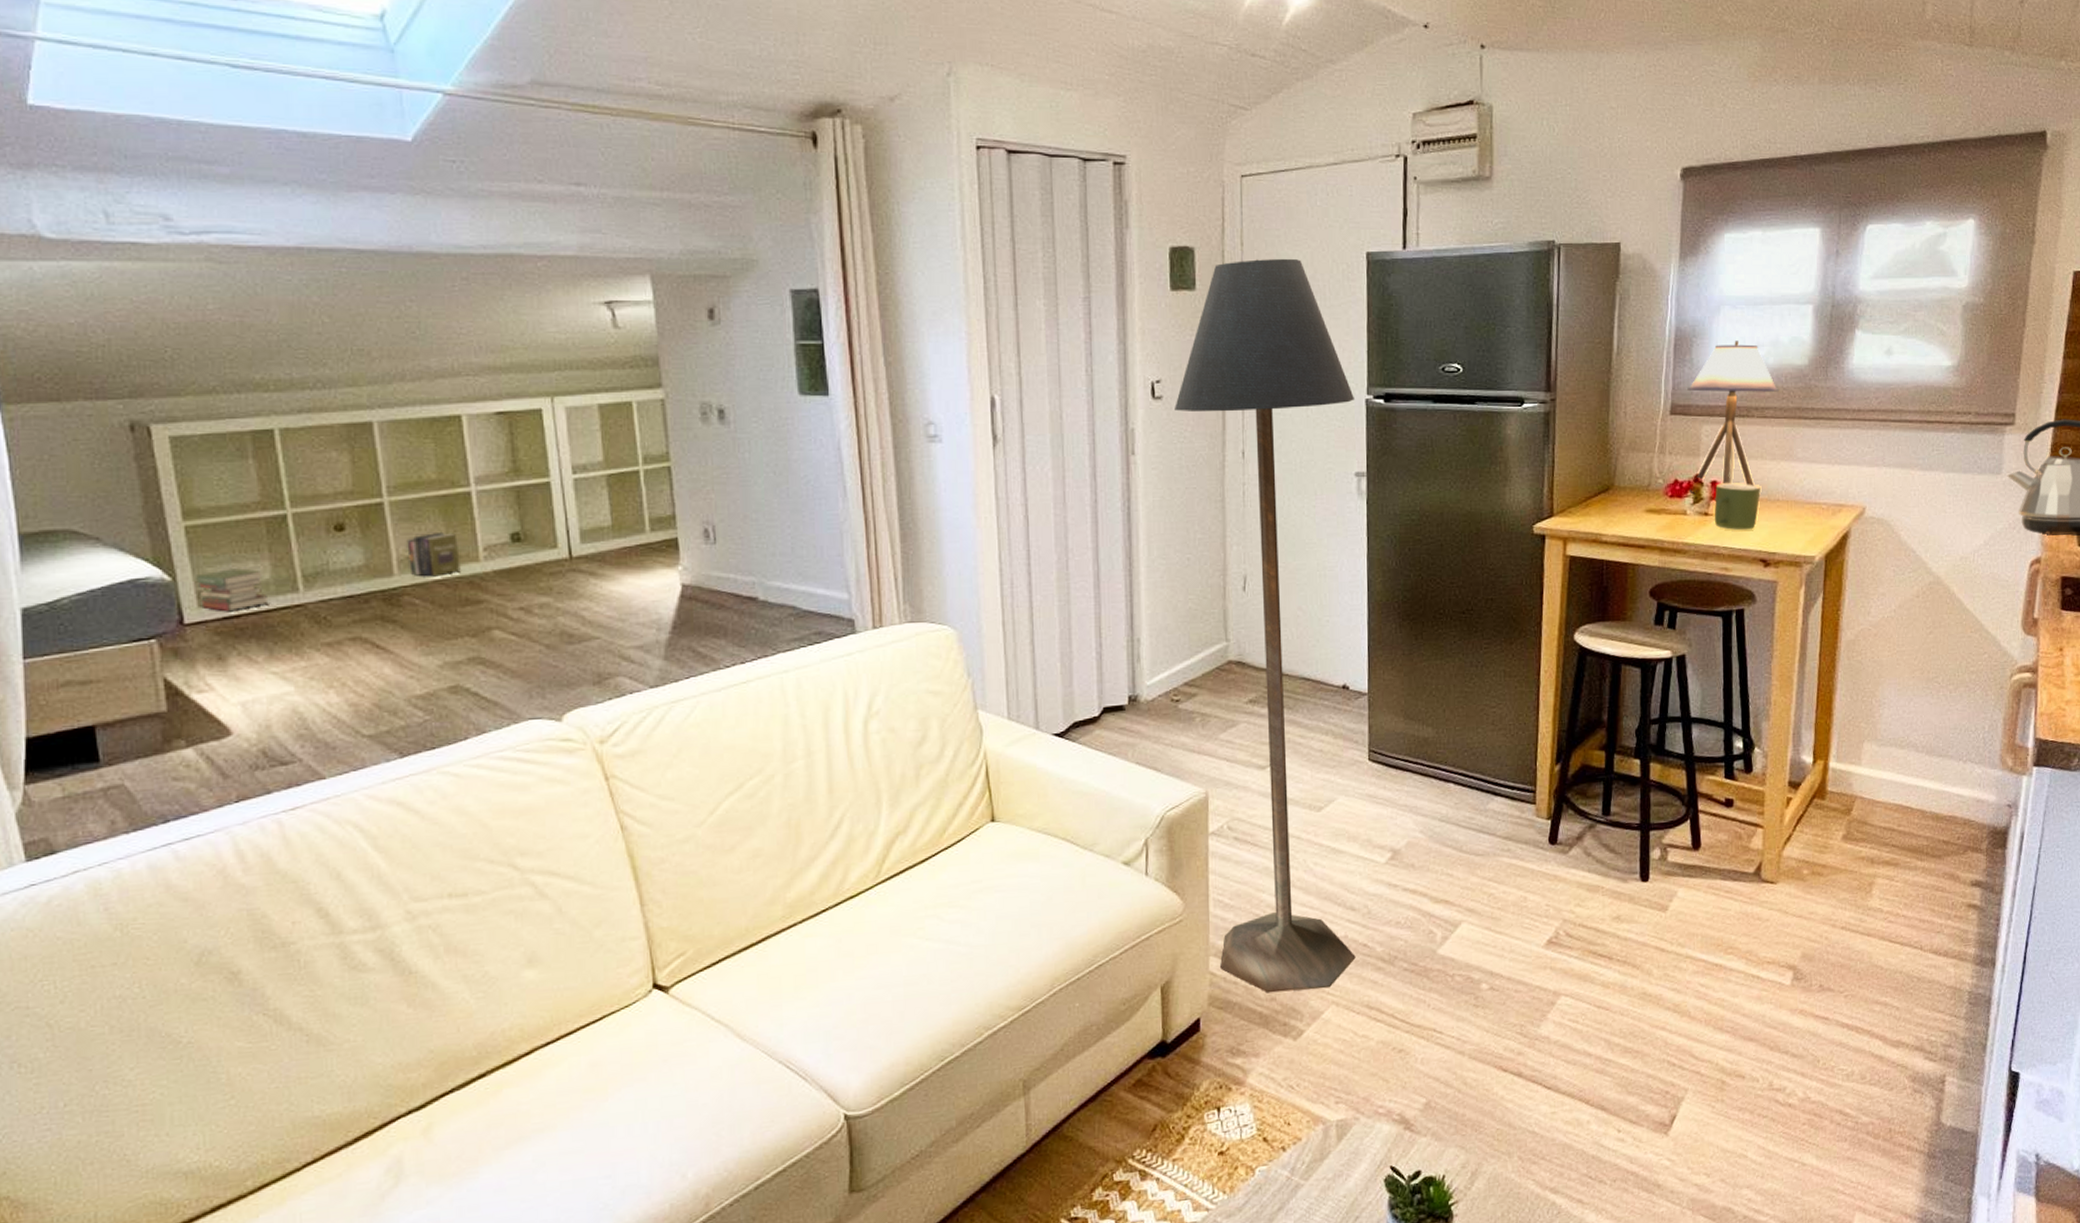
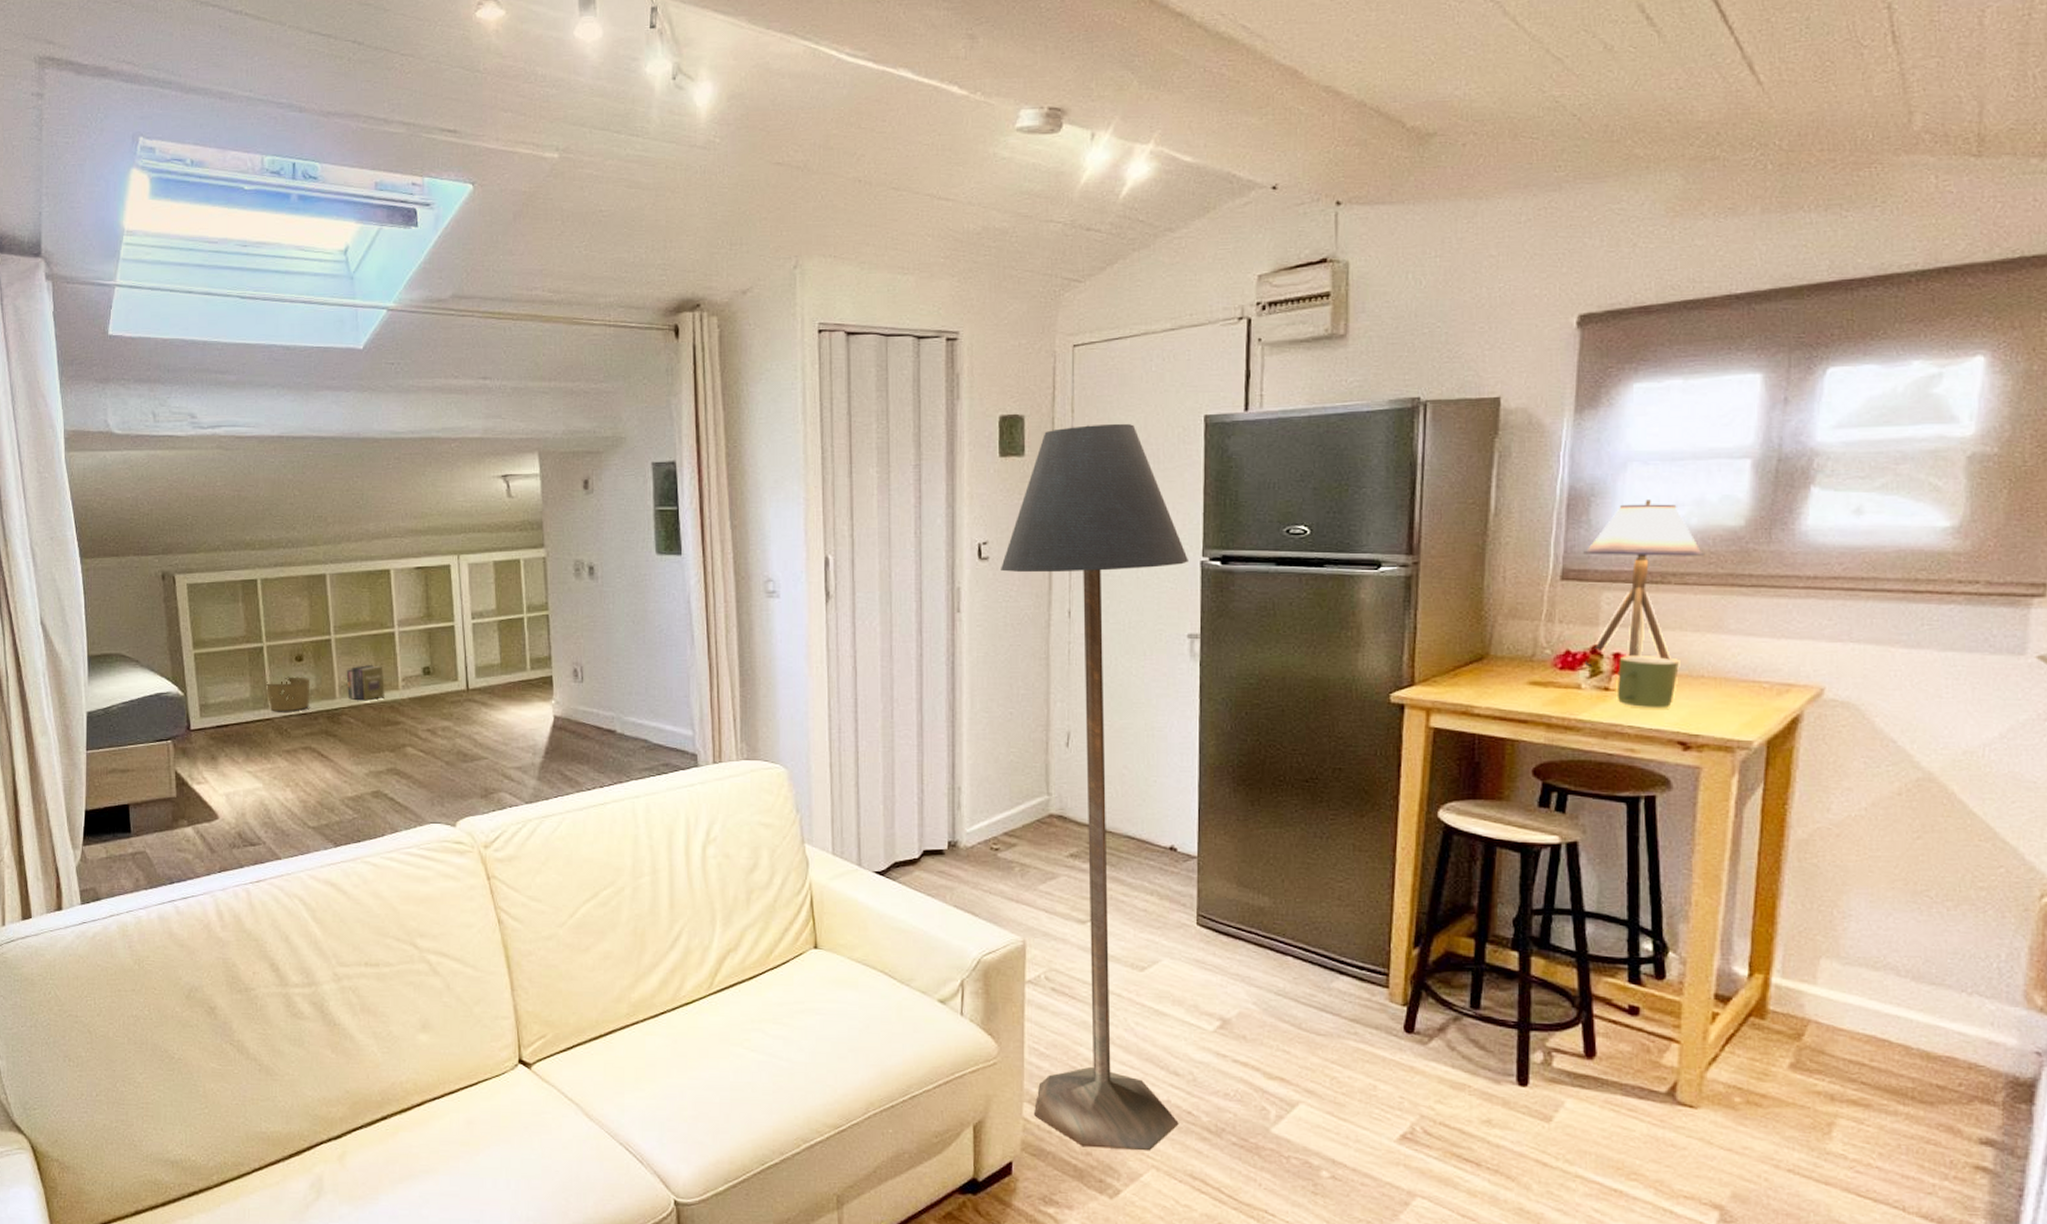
books: present [196,568,267,612] -> none [200,688,247,722]
basket: none [292,550,358,596] -> present [265,677,311,712]

